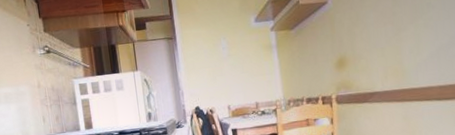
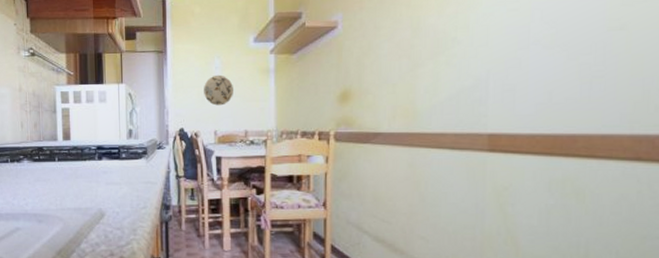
decorative plate: none [214,54,242,83] -> present [204,74,233,106]

